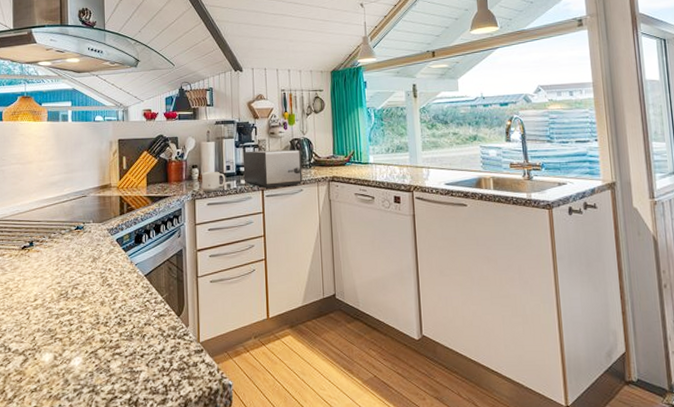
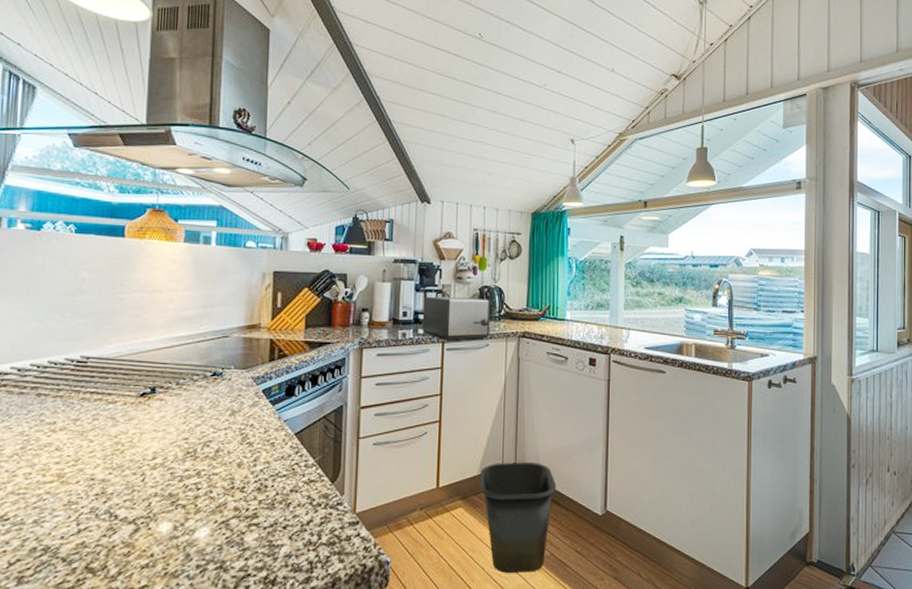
mug: present [201,171,226,192] -> none [371,316,402,341]
waste bin: none [304,293,374,394] -> present [480,463,557,573]

